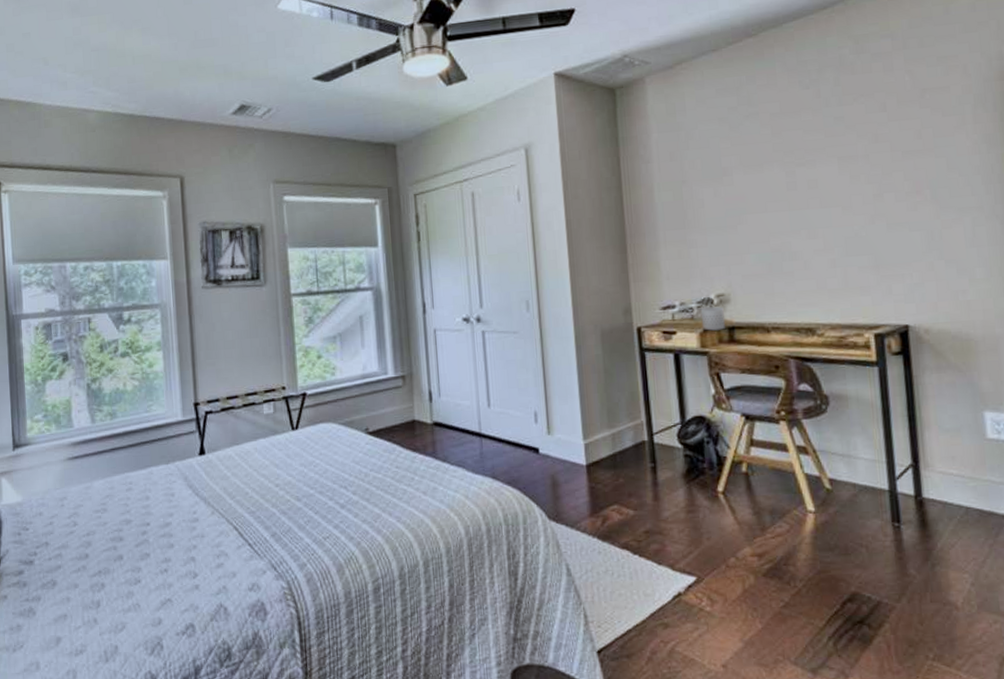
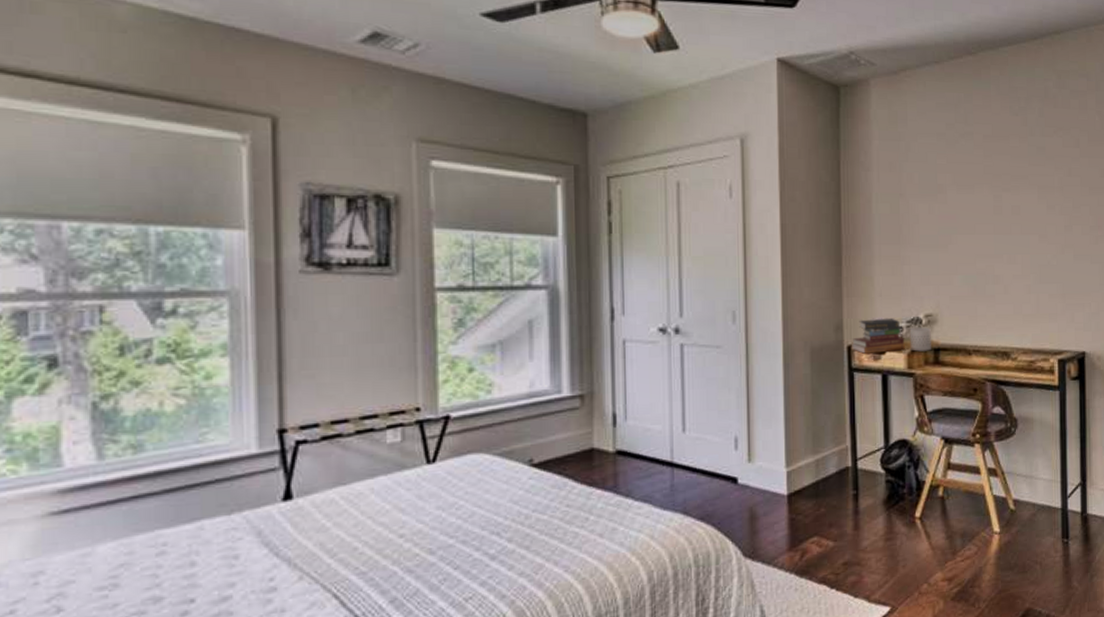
books: none [641,299,697,336] -> present [852,317,905,355]

